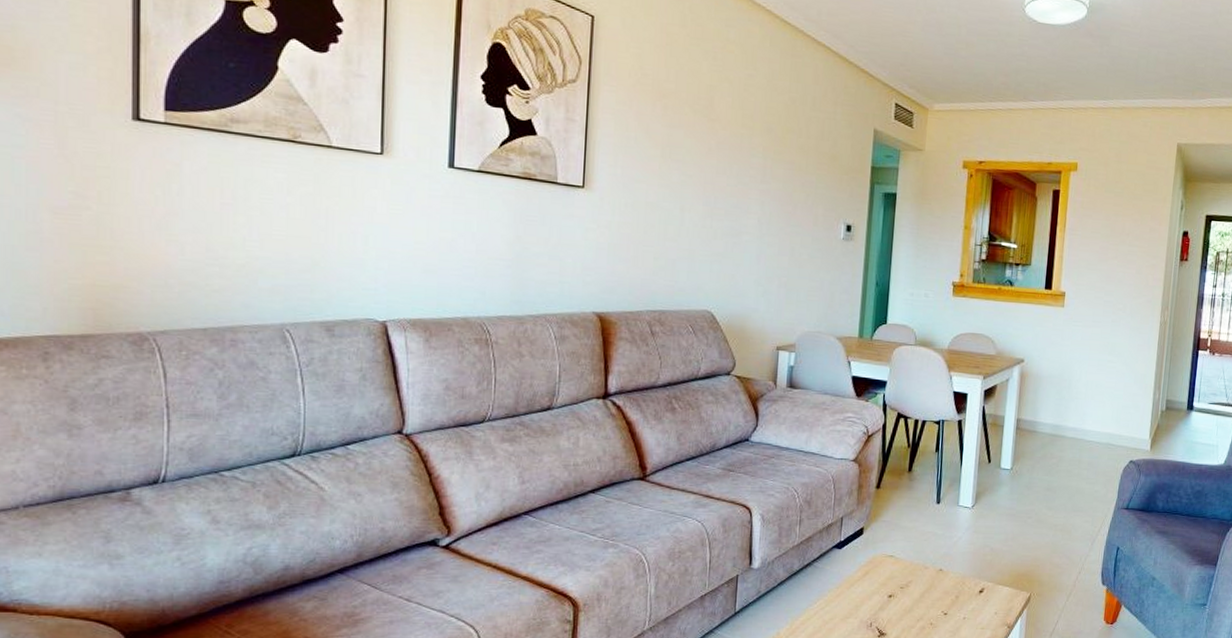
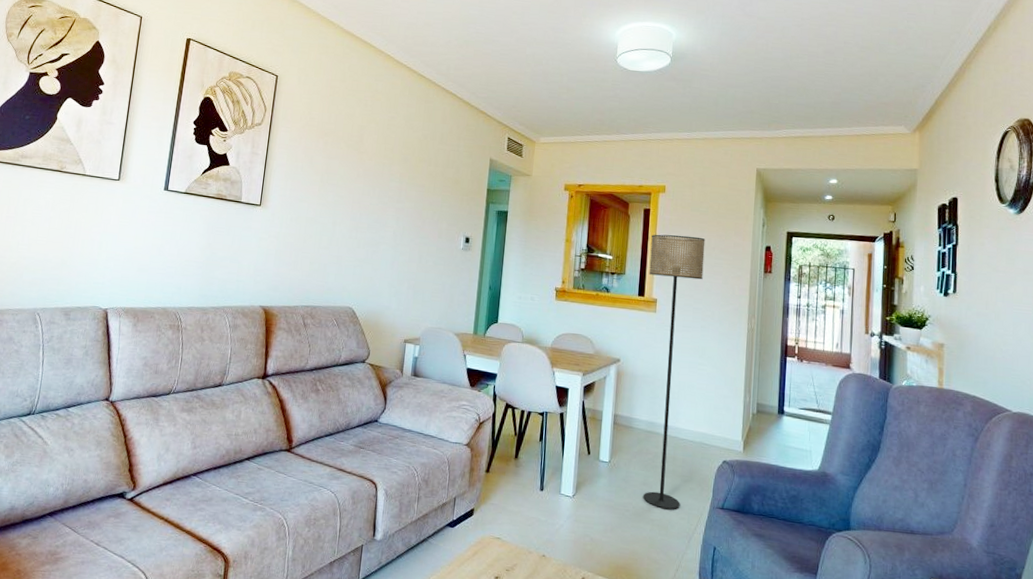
floor lamp: none [1047,219,1120,514] -> present [643,234,706,510]

